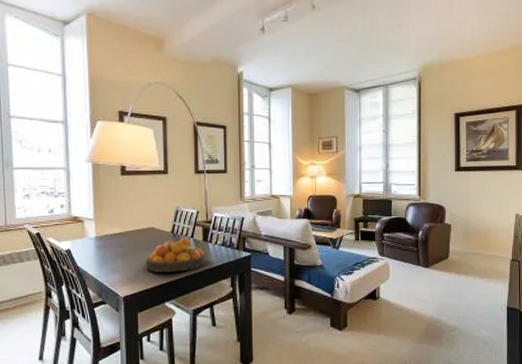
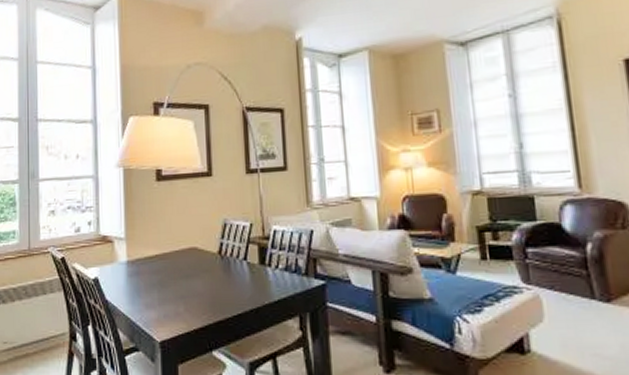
fruit bowl: present [145,237,205,272] -> none [186,259,263,308]

